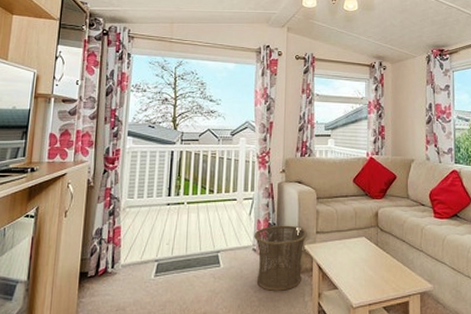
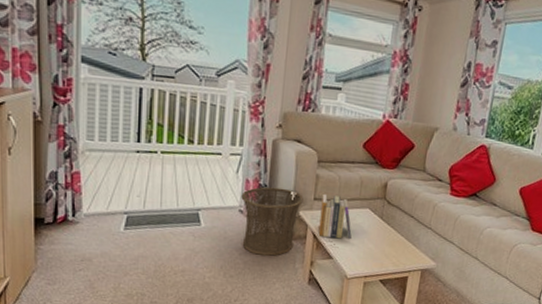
books: none [323,226,354,269] -> present [318,193,353,240]

